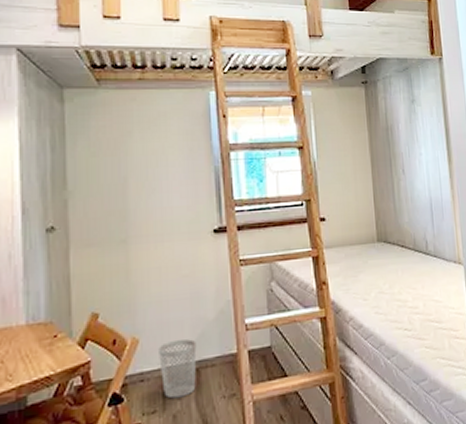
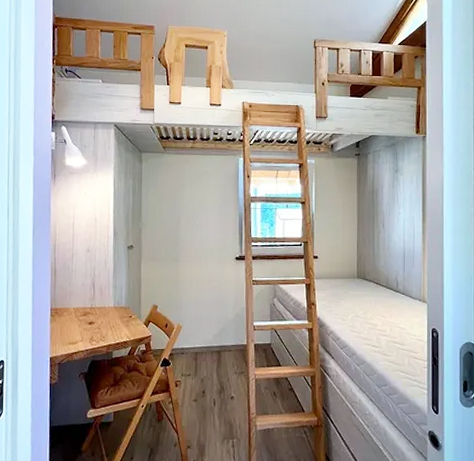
wastebasket: present [159,339,197,399] -> none [194,330,219,368]

